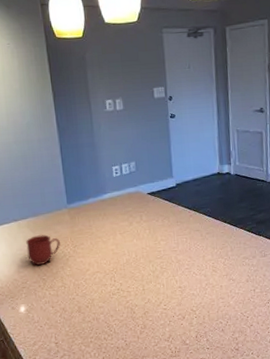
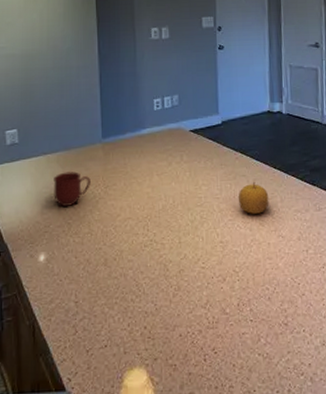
fruit: none [193,234,221,263] -> present [238,181,269,214]

